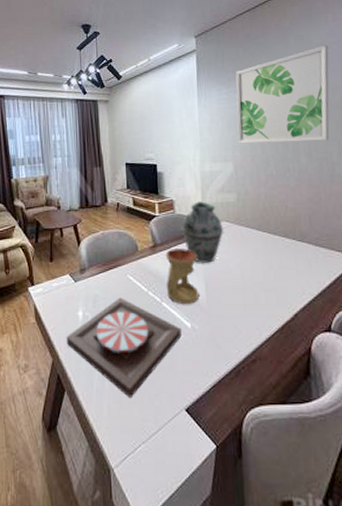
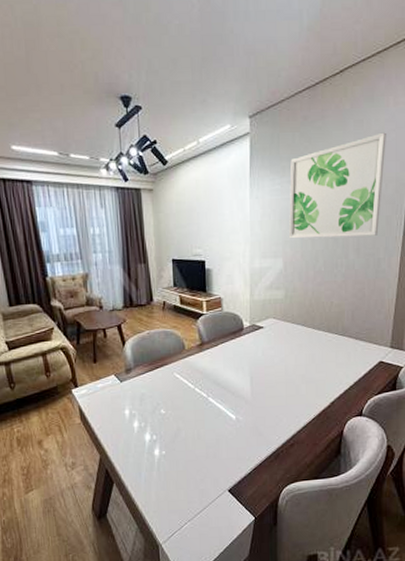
plate: present [66,297,182,399] -> none [113,395,227,485]
oil burner: present [165,249,200,305] -> none [212,346,245,399]
vase: present [181,201,224,263] -> none [228,298,271,359]

